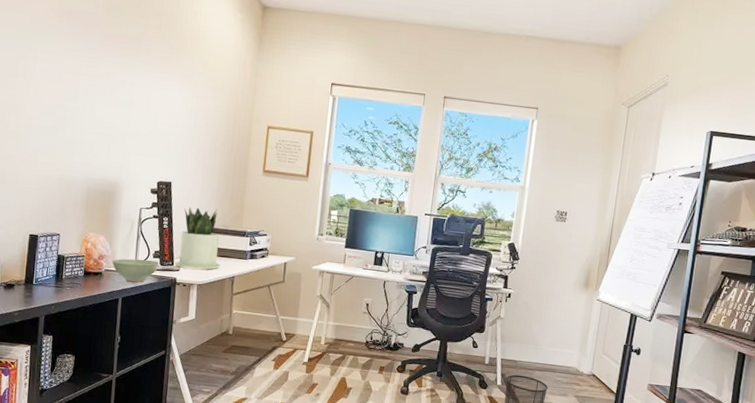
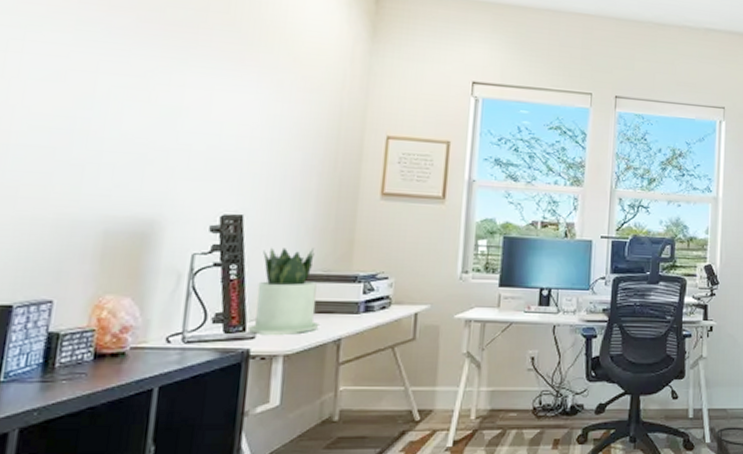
bowl: present [112,258,159,283] -> none [143,326,223,363]

